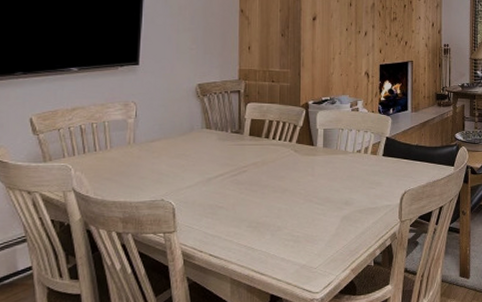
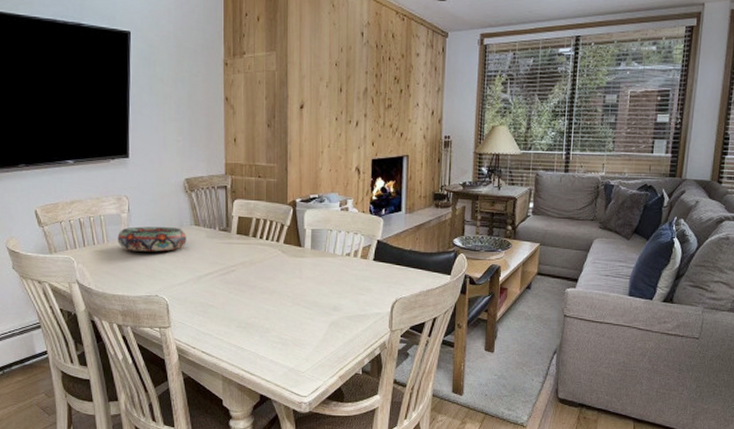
decorative bowl: none [122,131,197,156] -> present [117,226,187,252]

